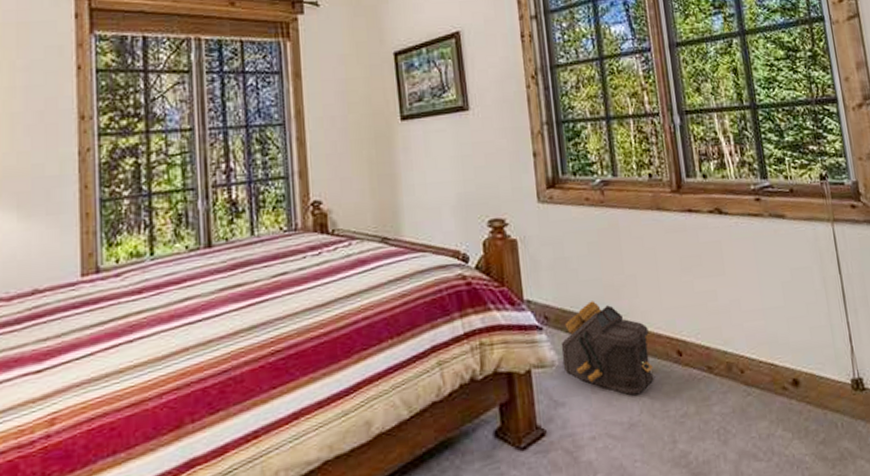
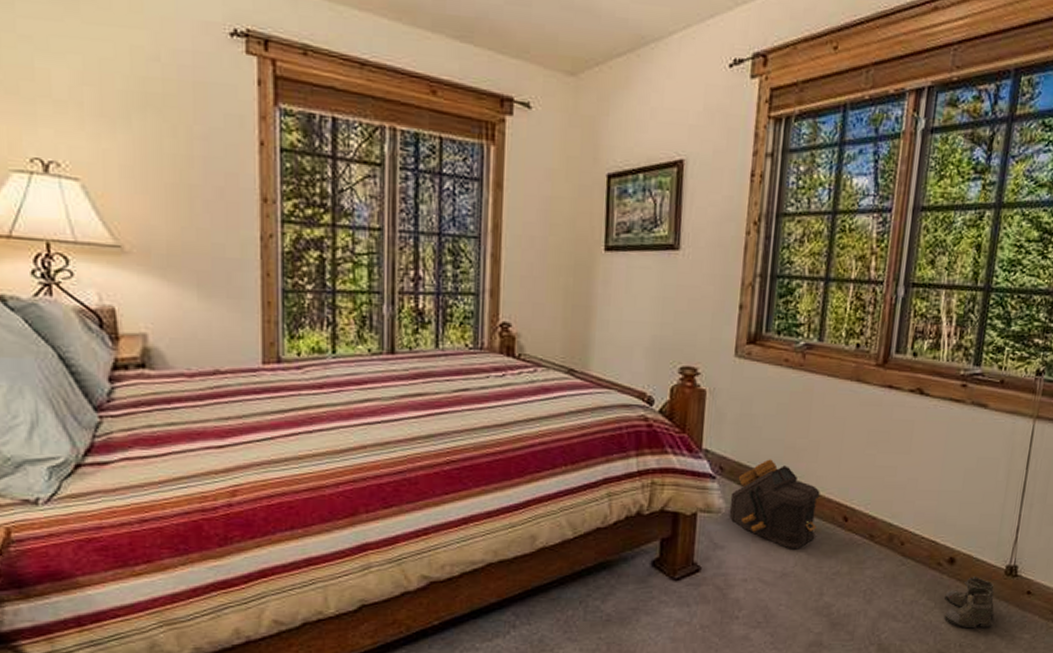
boots: none [799,395,857,463] -> present [944,575,994,635]

